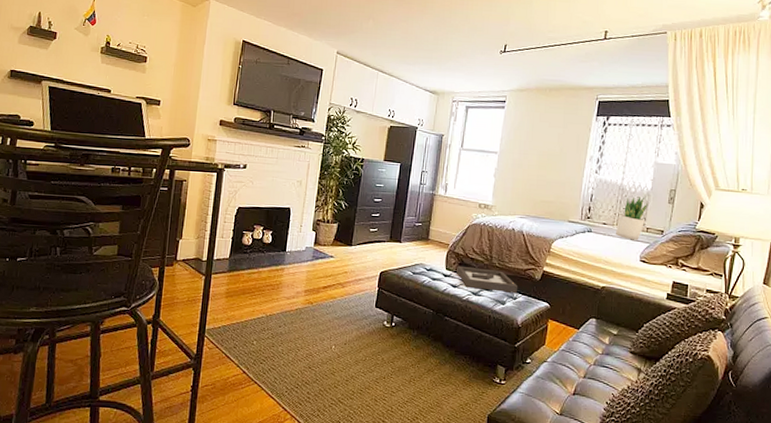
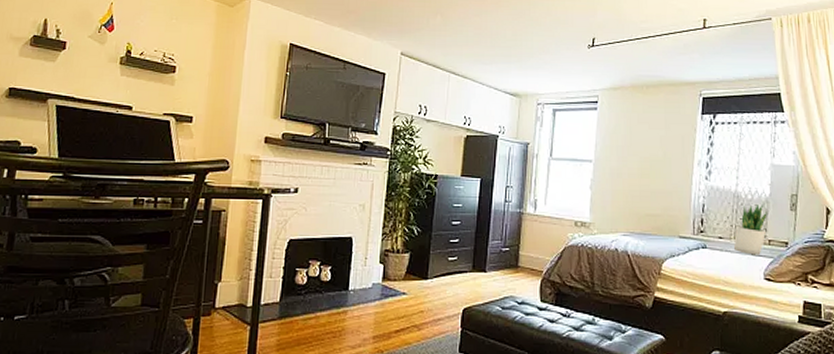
decorative tray: present [457,265,518,294] -> none [553,296,627,326]

